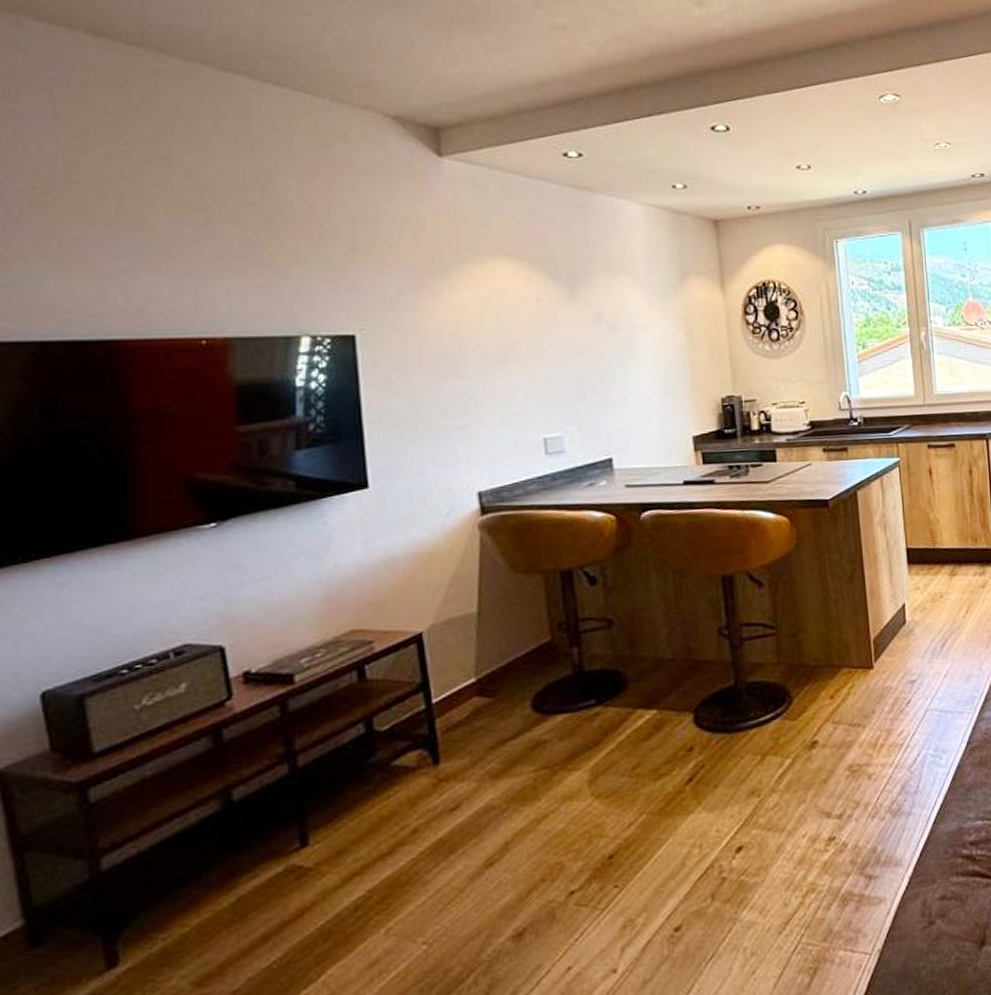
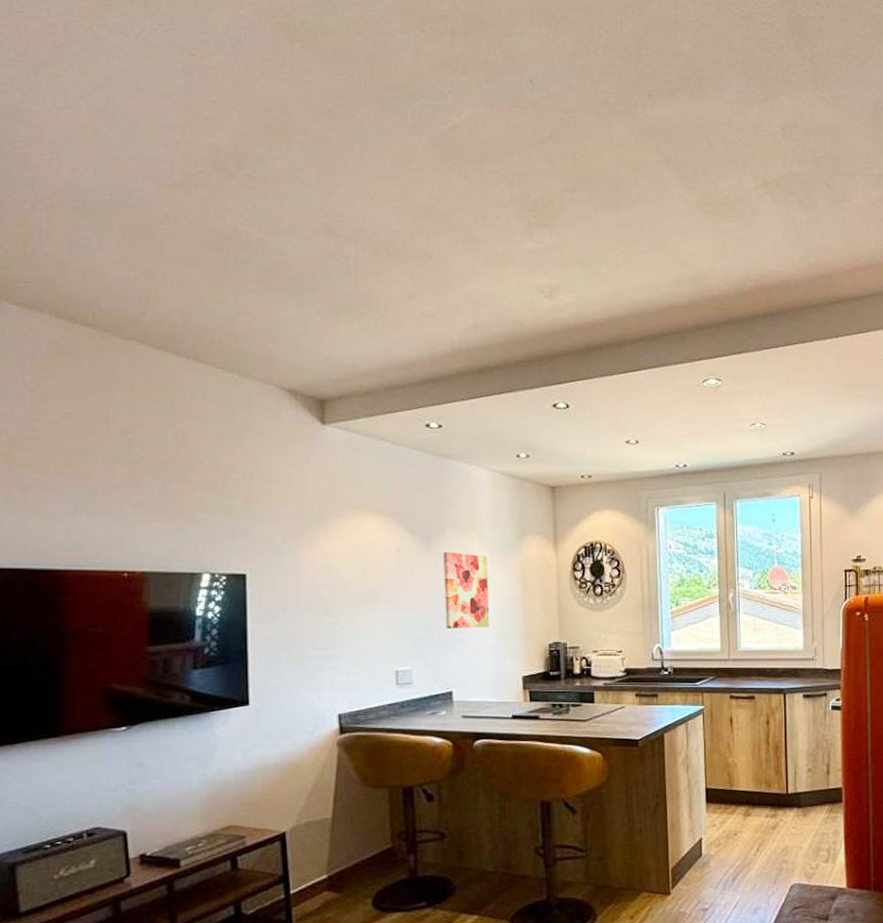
wall art: none [592,298,651,387] -> present [443,551,490,628]

